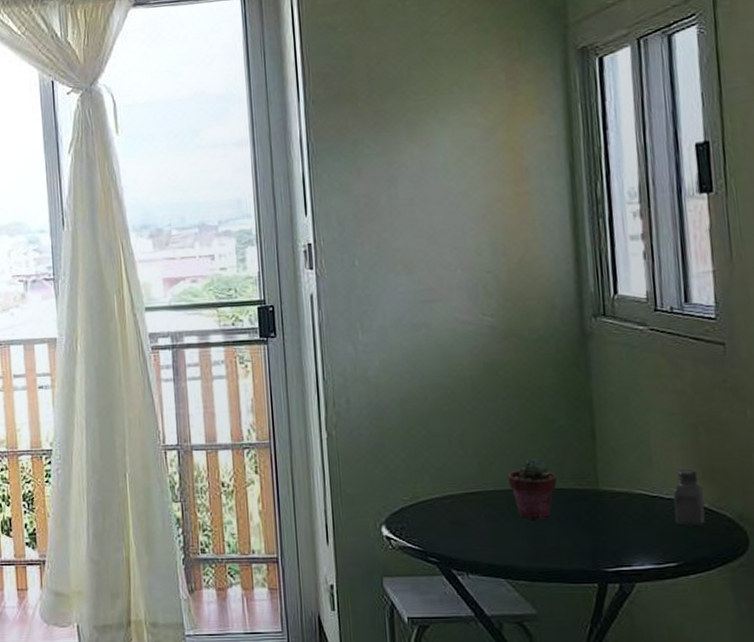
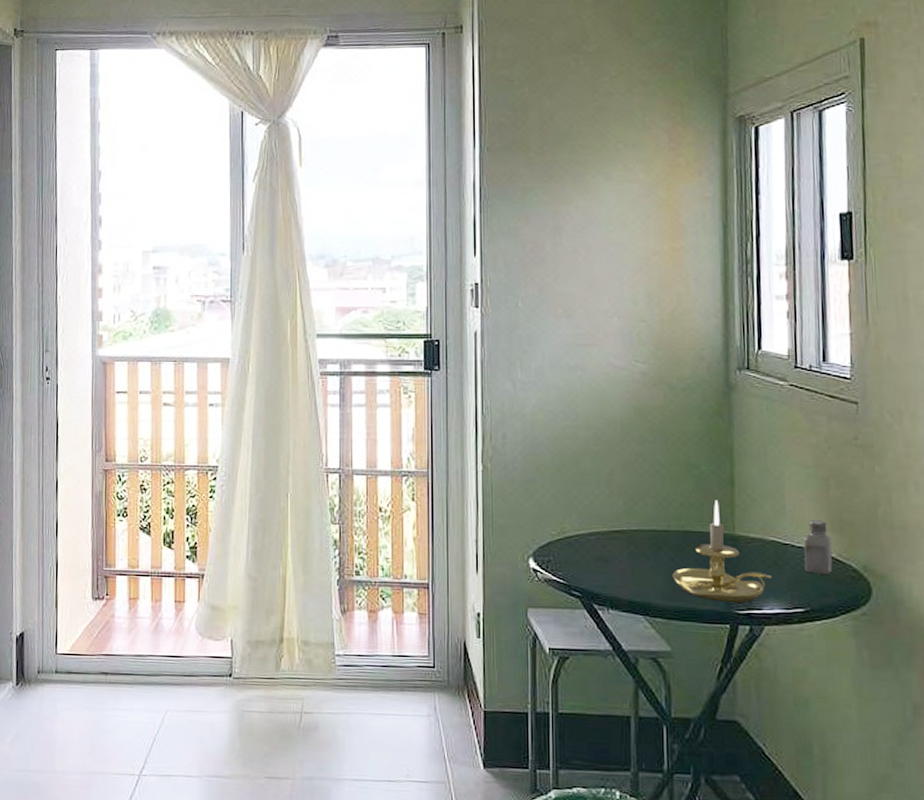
potted succulent: present [507,458,557,519] -> none [650,500,696,560]
candle holder: none [534,455,641,560] -> present [672,500,773,603]

